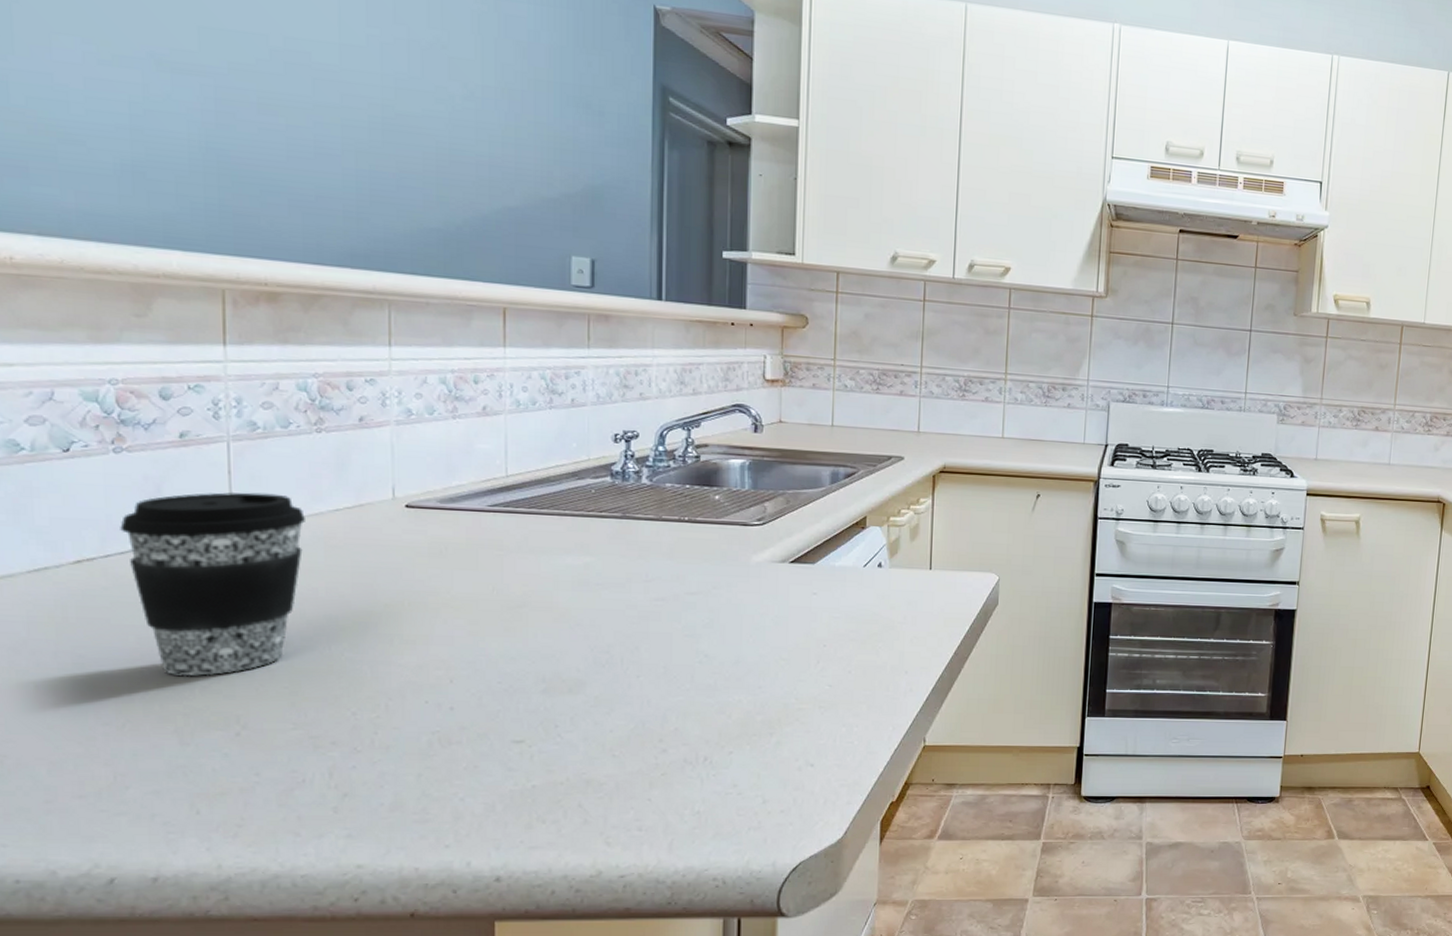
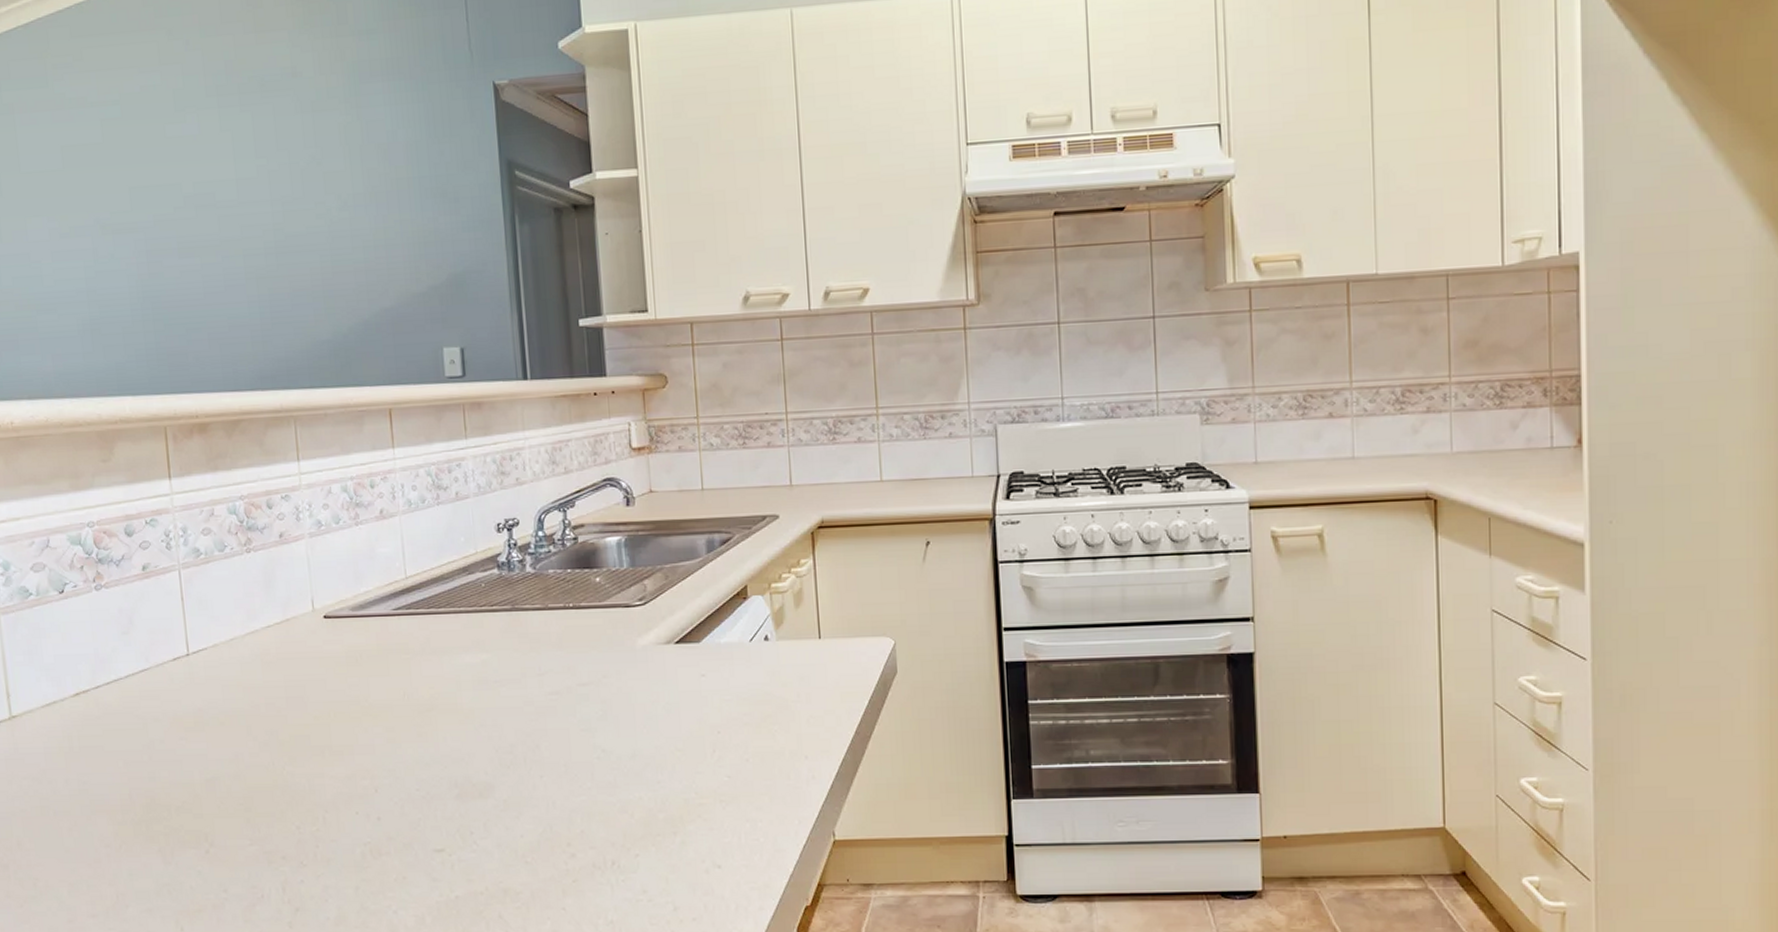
coffee cup: present [120,491,305,677] -> none [105,615,245,798]

